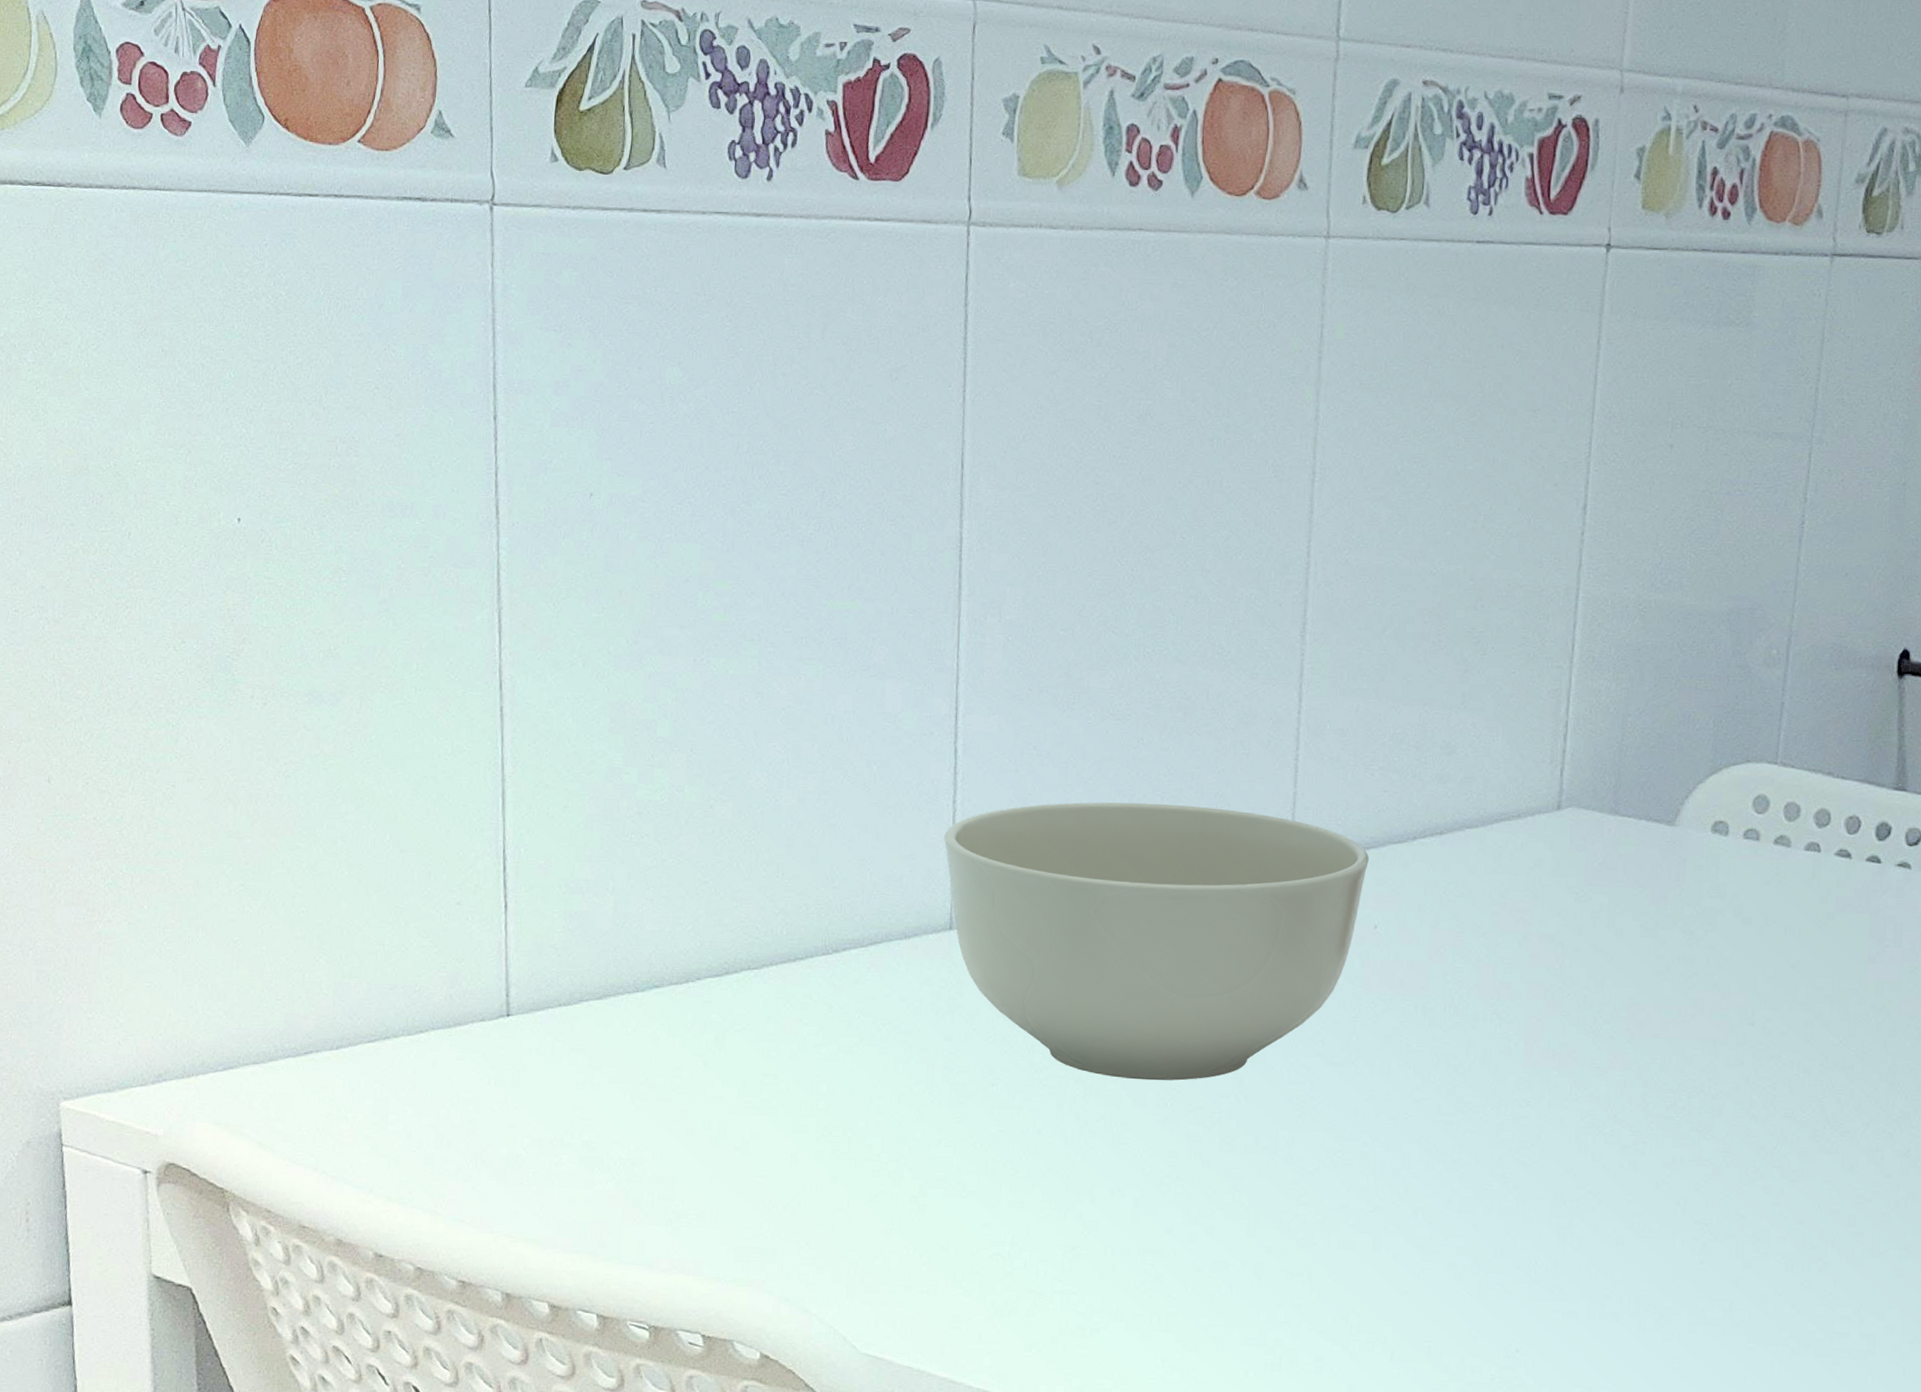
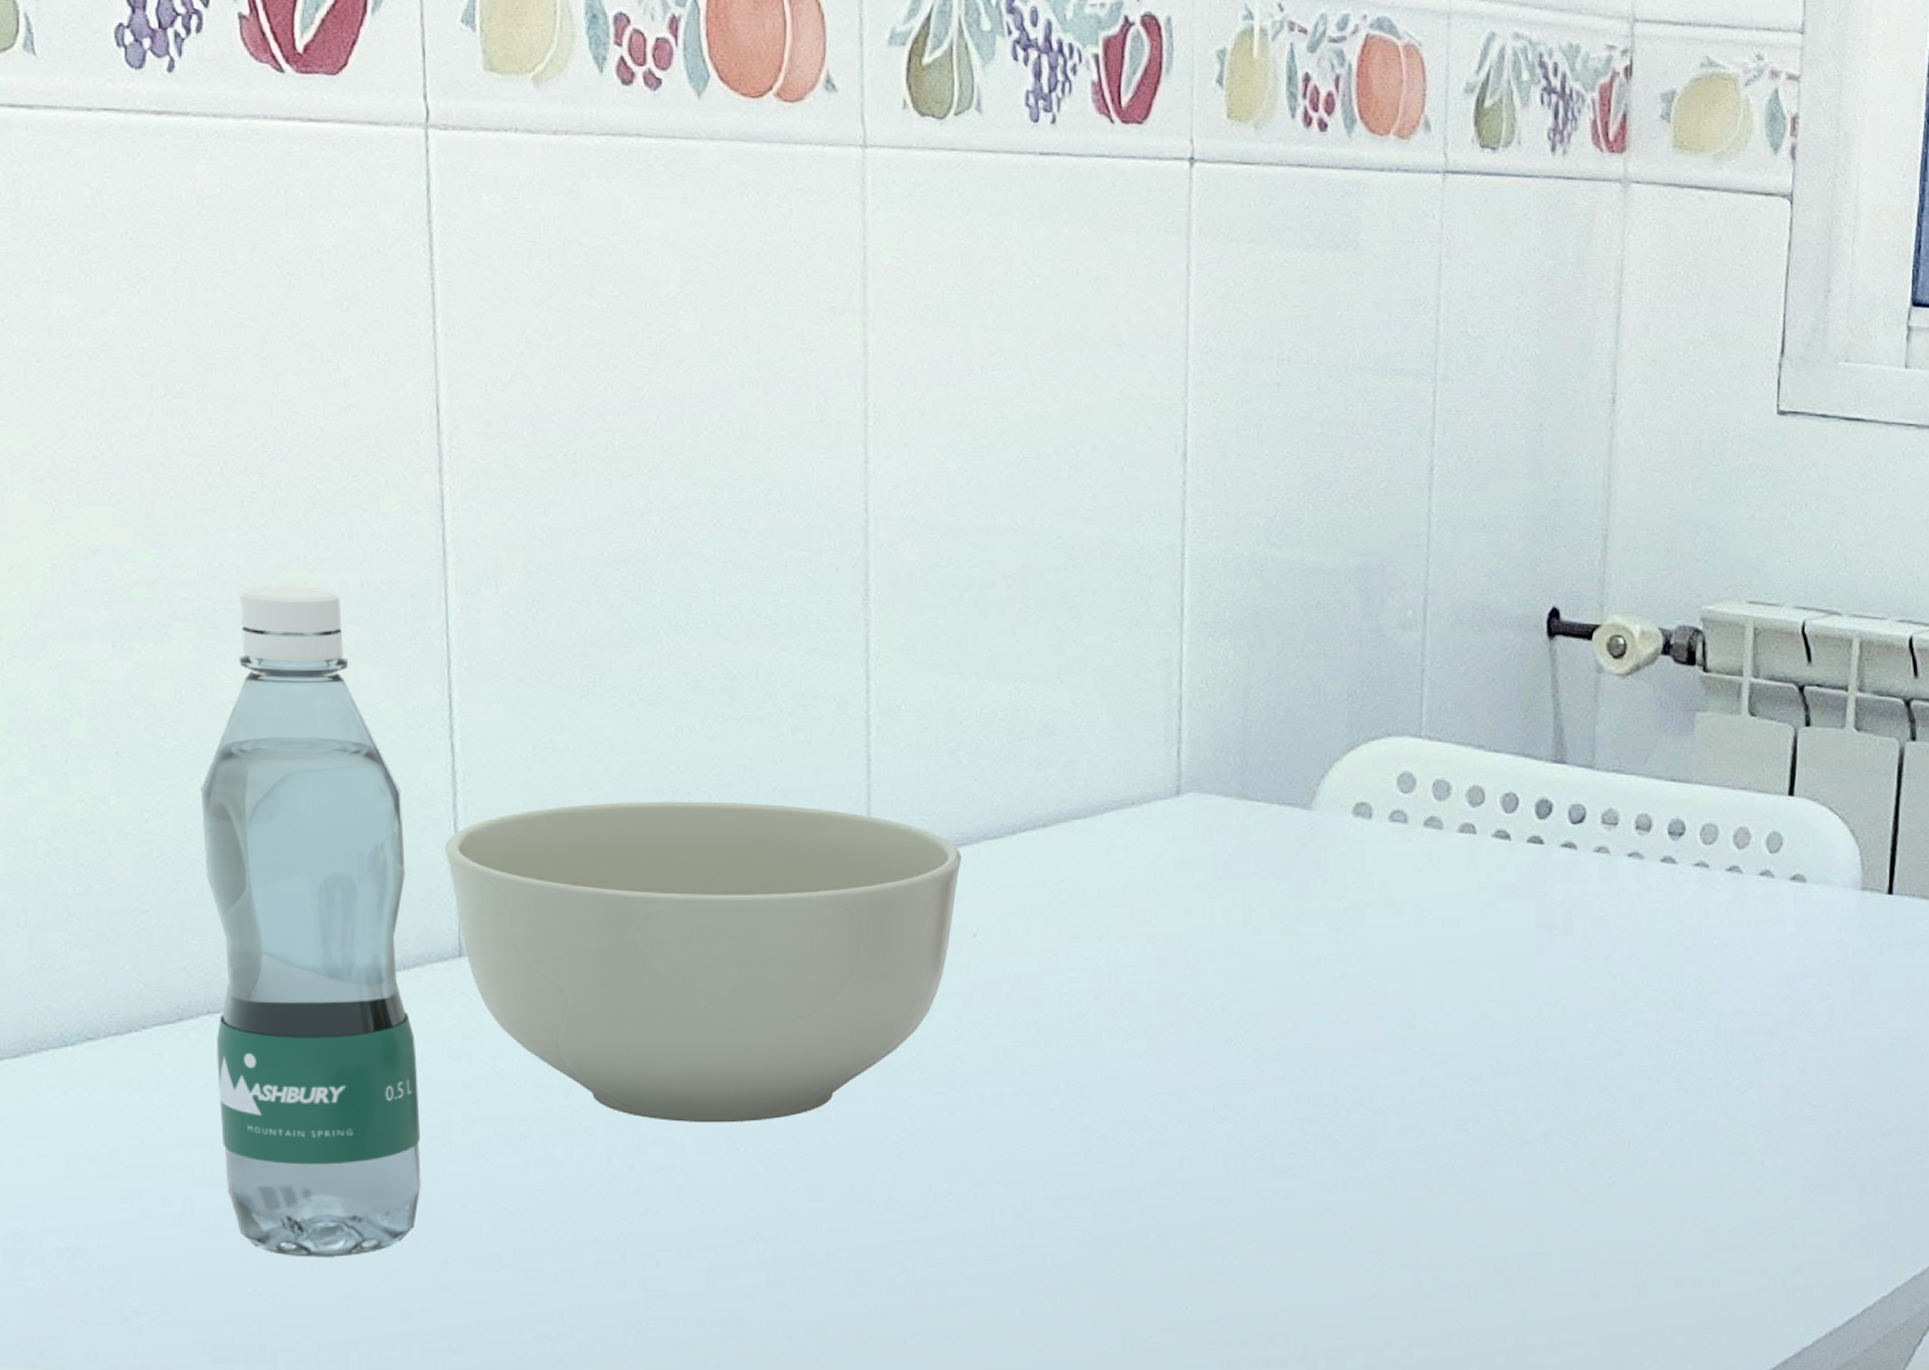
bottle: none [753,612,913,1178] -> present [200,586,421,1257]

